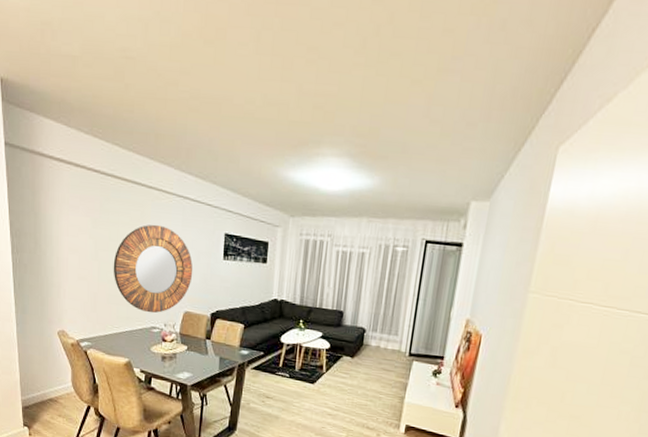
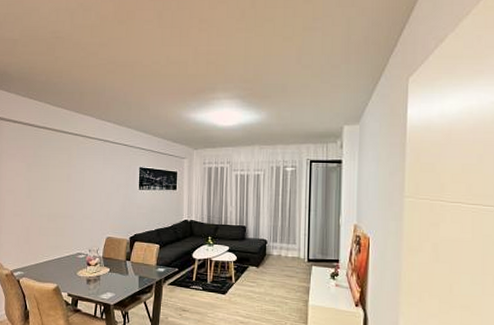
home mirror: present [113,224,193,314] -> none [44,164,114,241]

